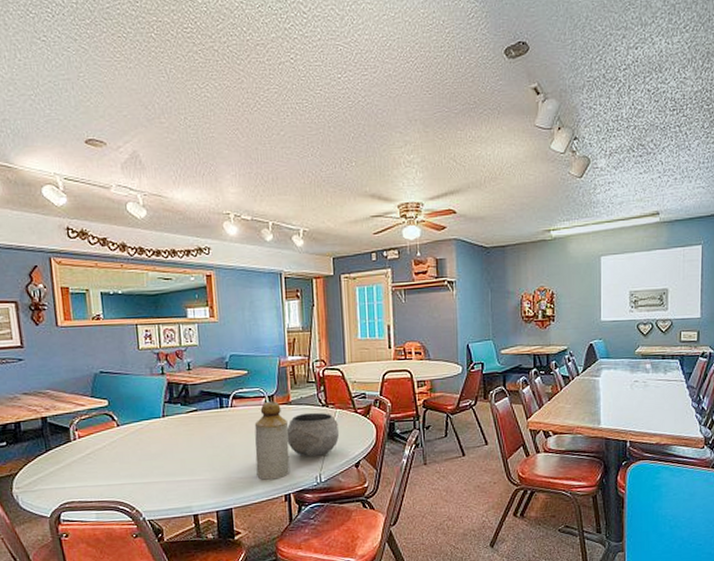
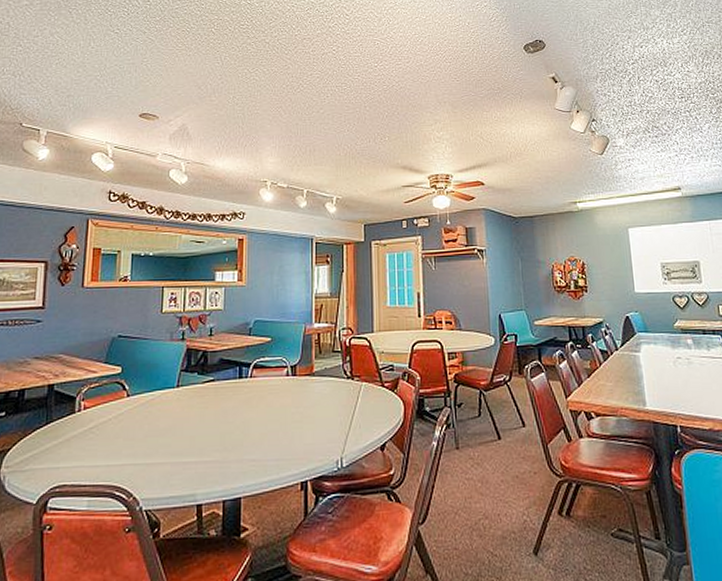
bottle: present [254,401,290,480] -> none [272,372,310,463]
bowl: present [286,412,340,457] -> none [308,385,365,436]

